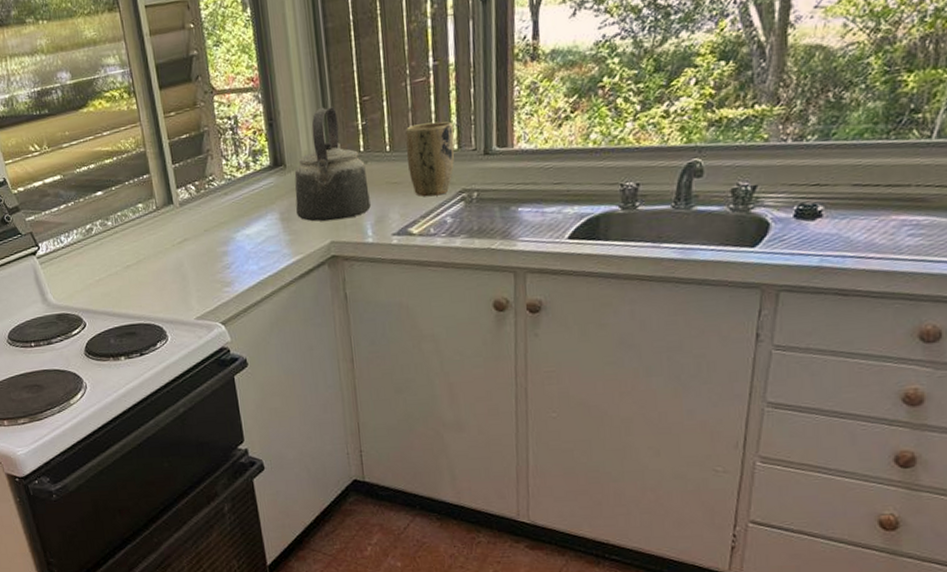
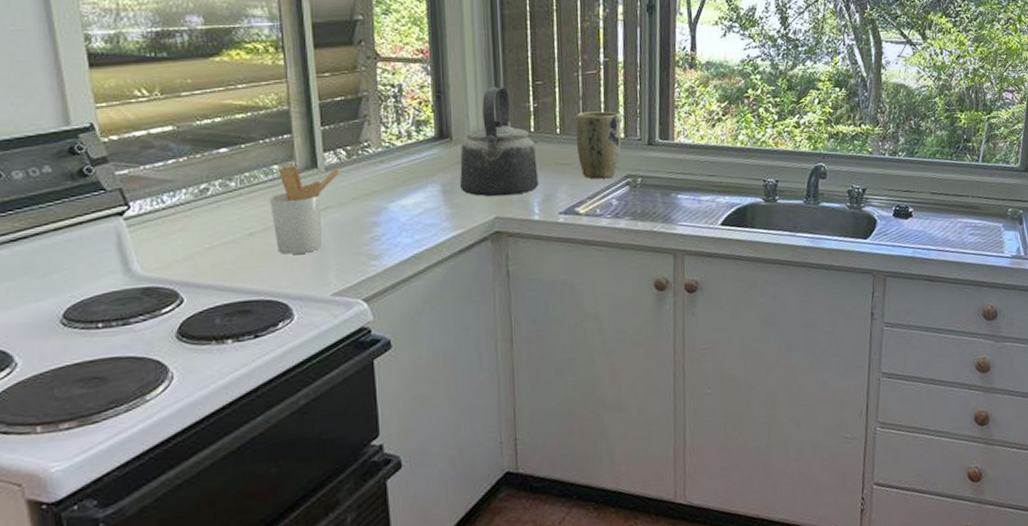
utensil holder: none [139,202,192,284] -> present [270,165,340,255]

